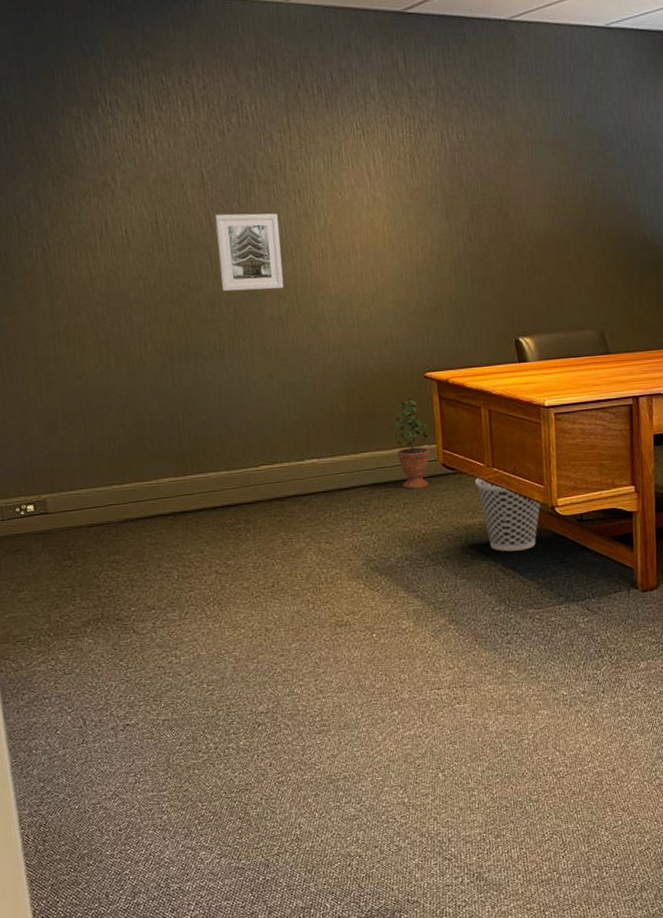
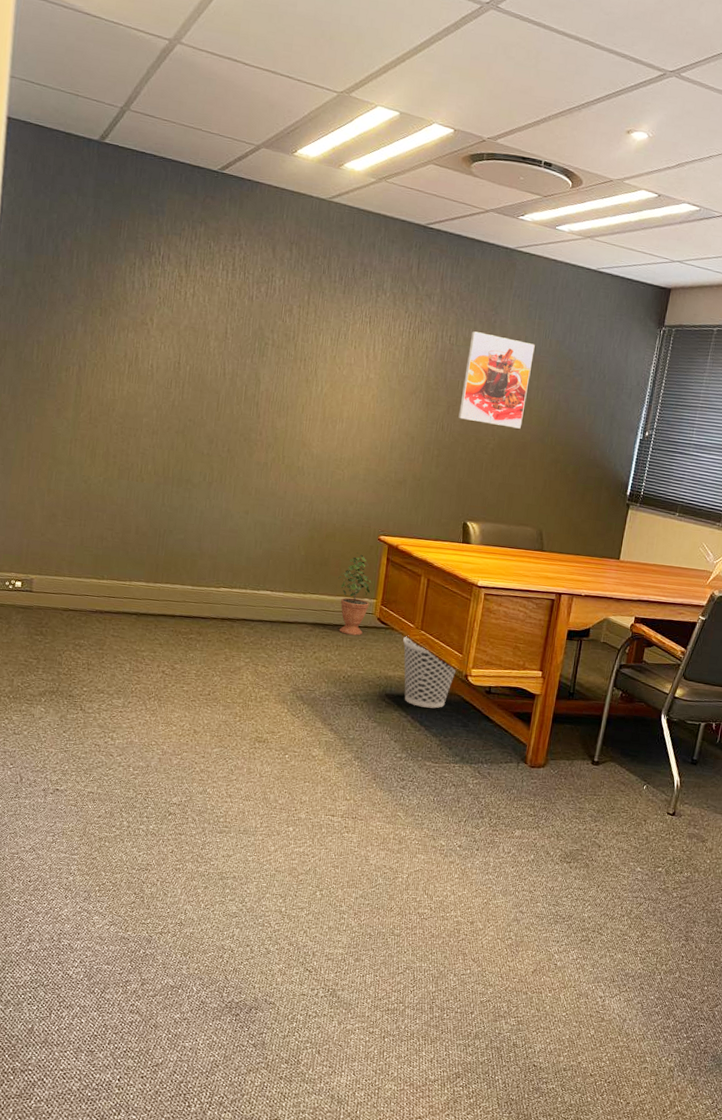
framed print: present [215,213,284,292] -> none [221,365,283,440]
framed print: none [480,122,558,225] -> present [458,331,535,429]

